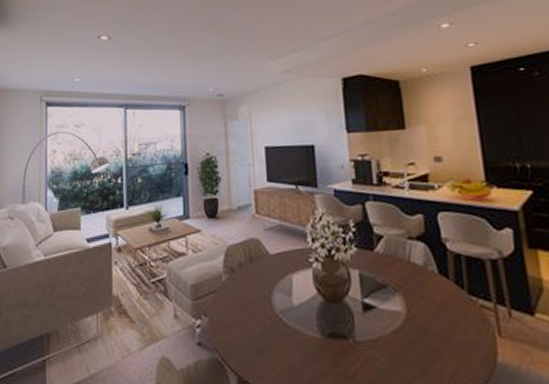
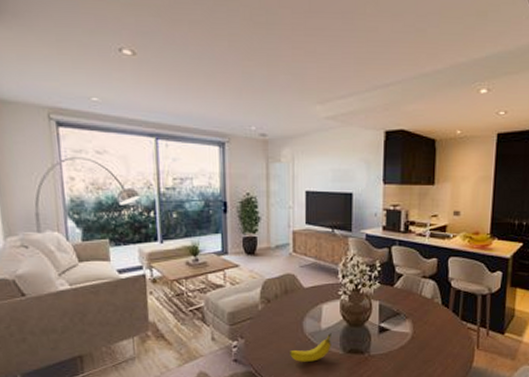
fruit: none [258,311,307,348] -> present [288,333,333,362]

